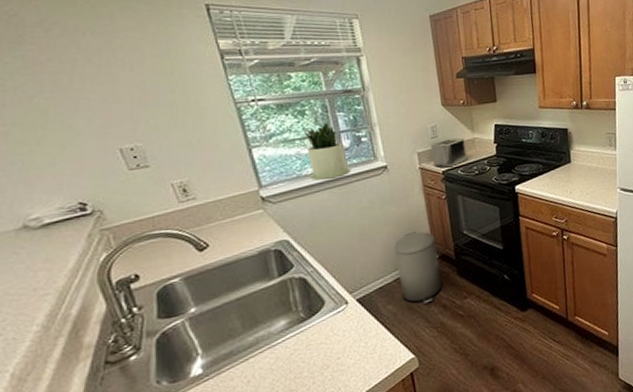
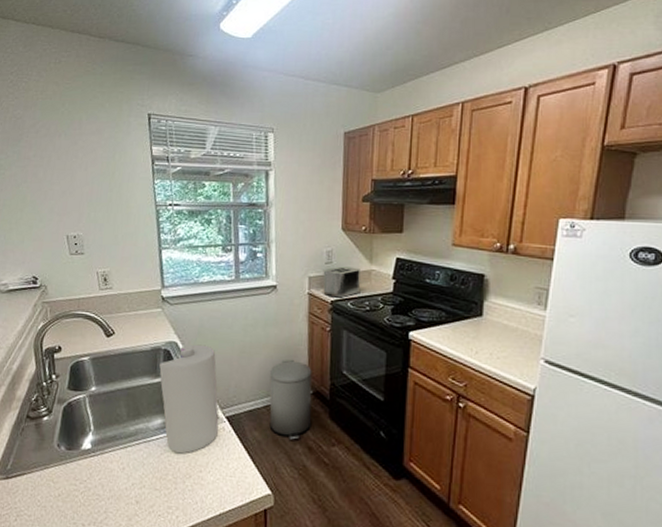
paper towel holder: none [272,236,351,349] -> present [159,344,219,454]
planter: present [301,122,351,181] -> none [204,233,243,291]

